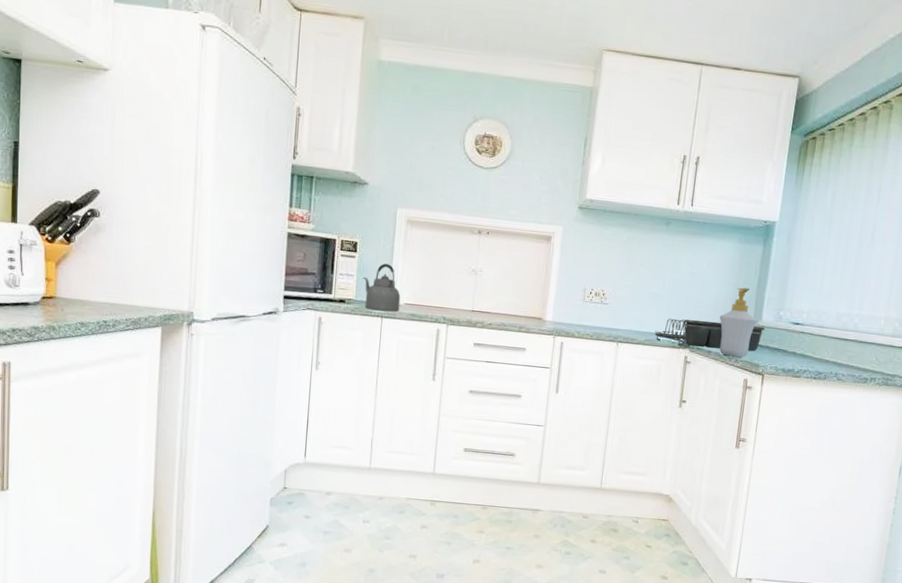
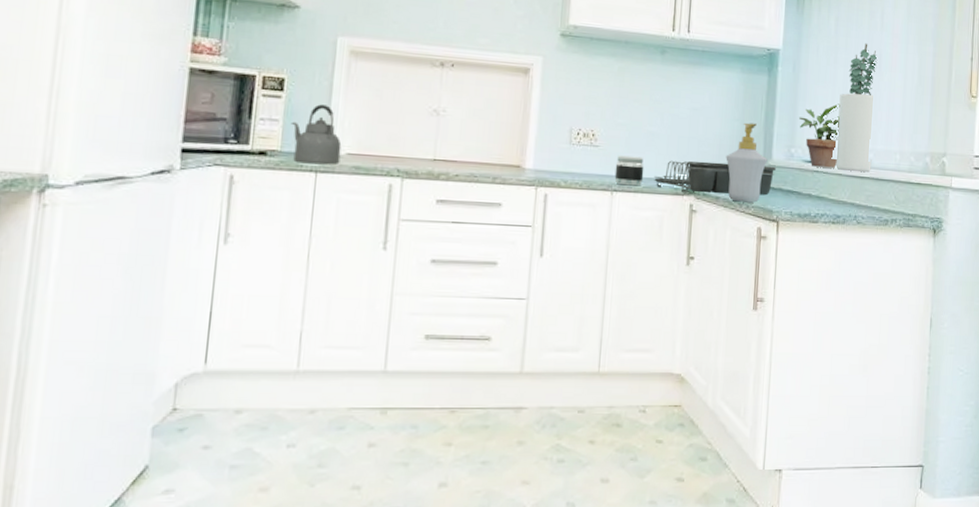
jar: none [620,312,647,339] -> present [614,155,644,186]
potted plant: none [790,272,831,330] -> present [799,103,840,168]
vase: none [821,217,871,336] -> present [835,43,878,173]

